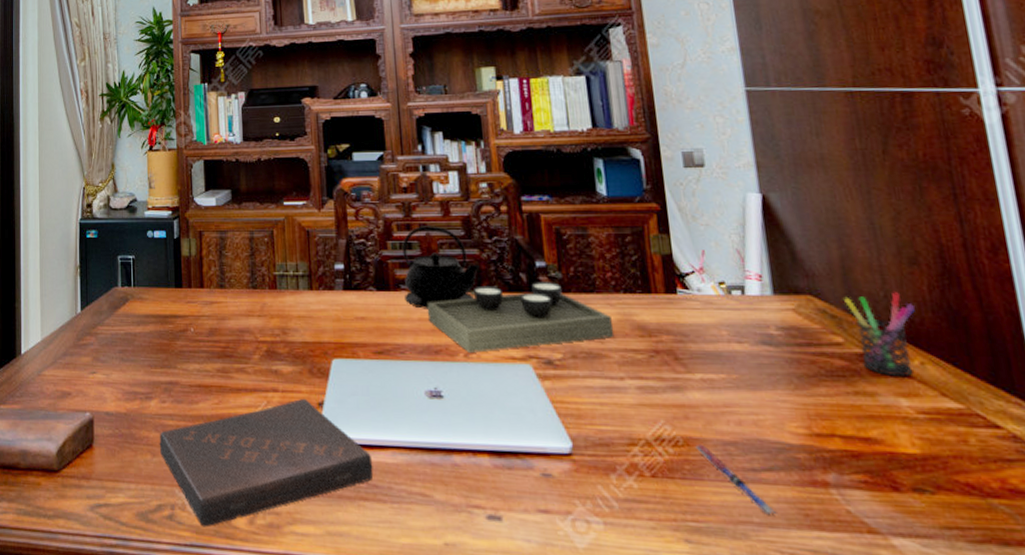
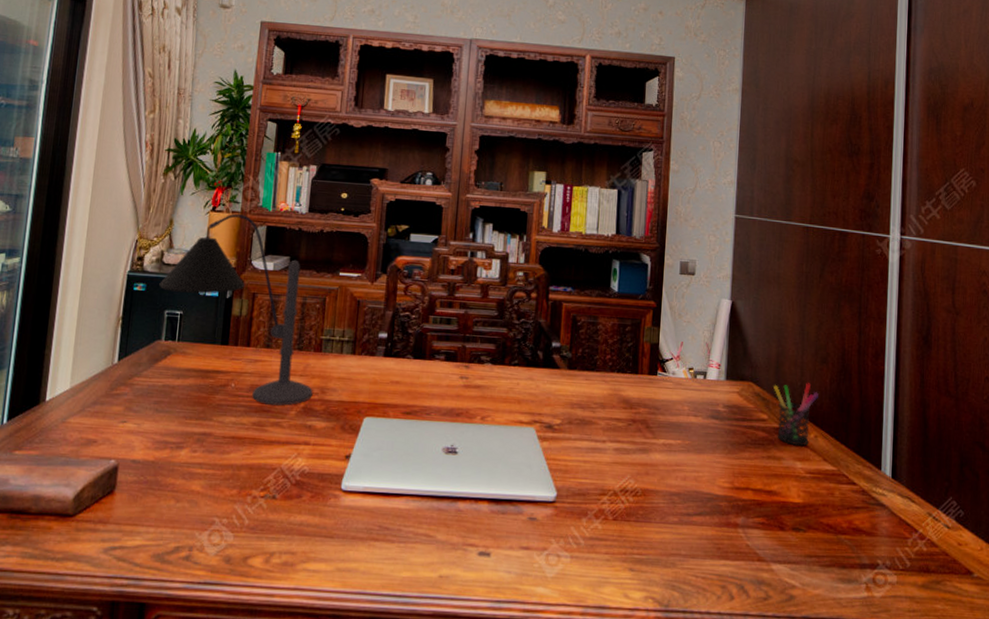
desk lamp: none [109,151,274,350] -> present [159,214,313,406]
book: present [159,398,374,527] -> none [184,451,388,567]
tea set: present [402,226,615,353] -> none [437,304,605,417]
pen: present [695,443,777,515] -> none [649,494,699,549]

